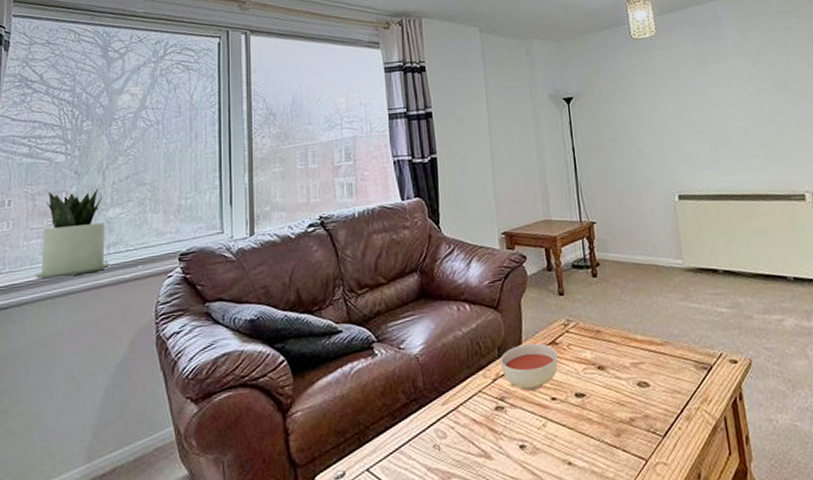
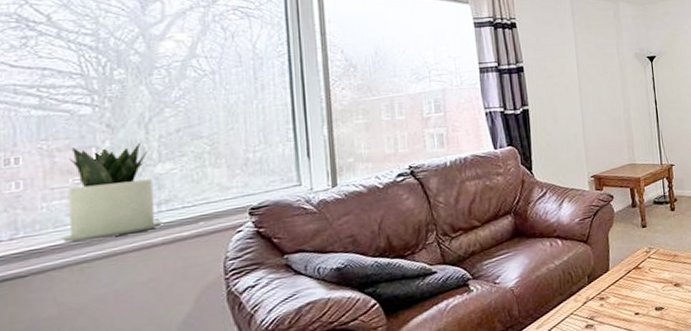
bowl: present [501,343,558,391] -> none [590,269,641,310]

